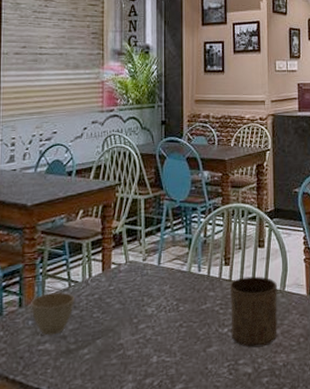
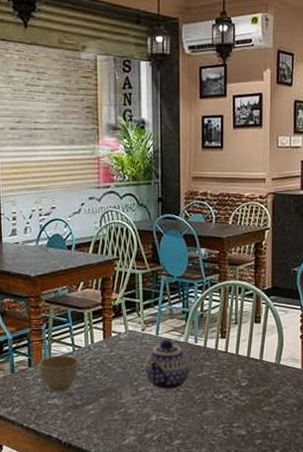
teapot: none [146,268,193,326] -> present [145,339,190,390]
cup: present [229,276,277,348] -> none [225,349,272,413]

